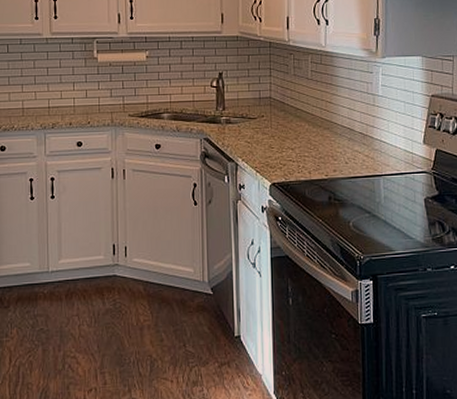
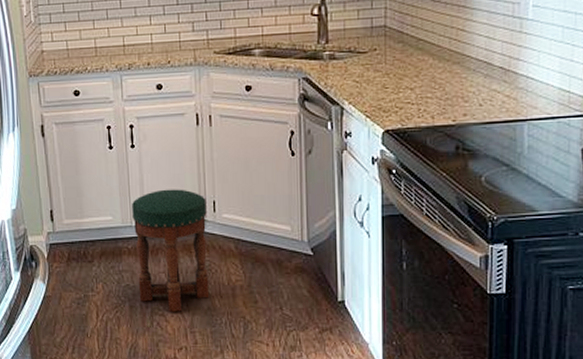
stool: none [49,236,119,354] -> present [132,189,210,312]

